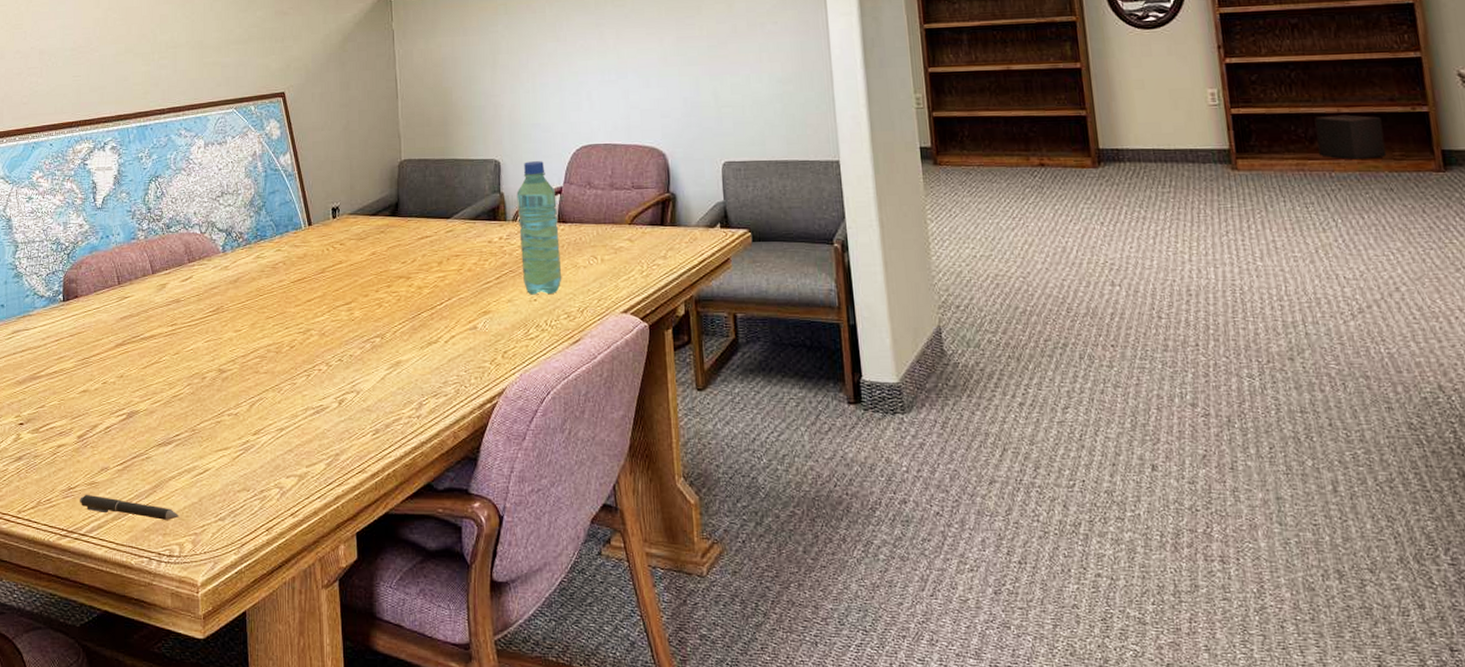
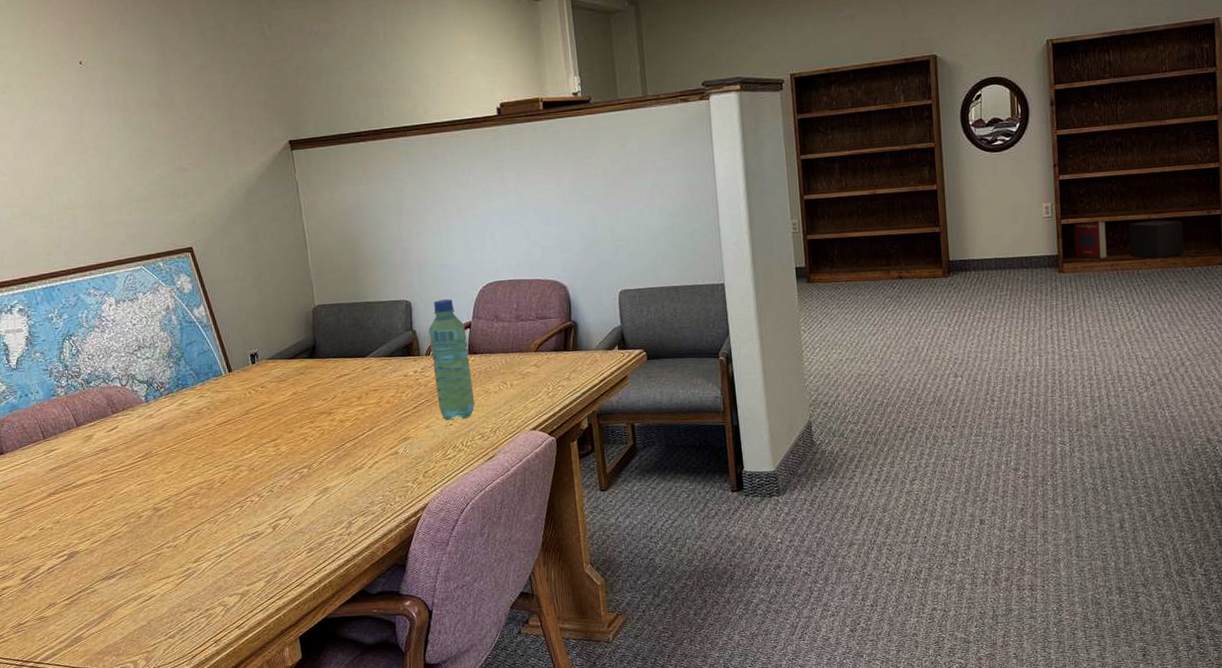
pen: present [80,494,180,521] -> none [31,627,131,644]
book: none [1247,112,1291,156] -> present [1074,221,1107,259]

